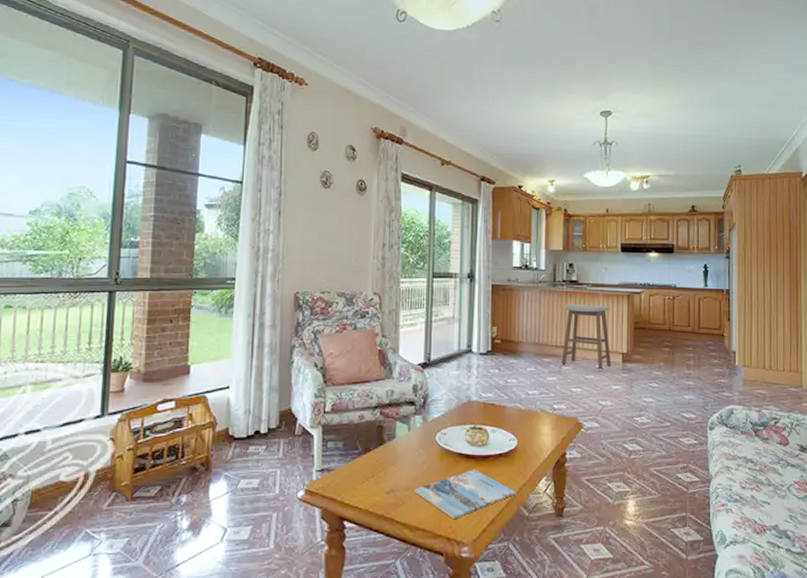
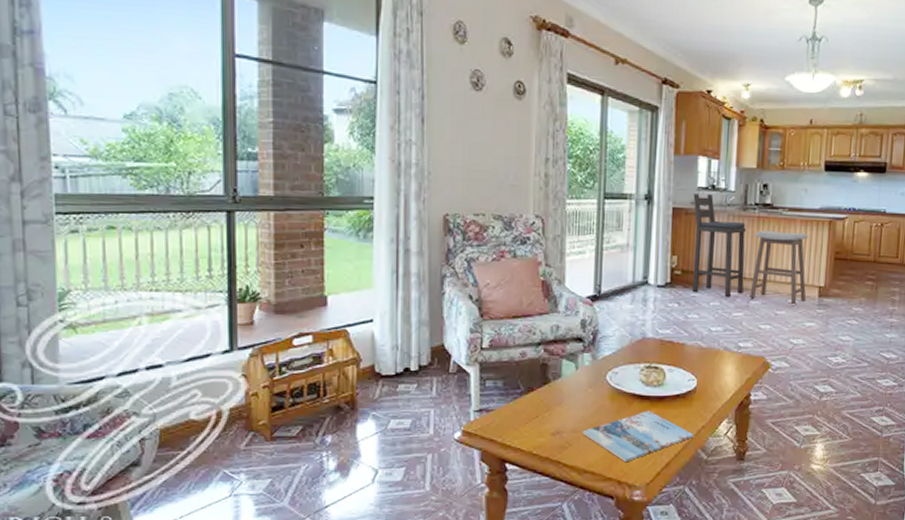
bar stool: none [509,272,556,364] -> present [692,194,746,298]

